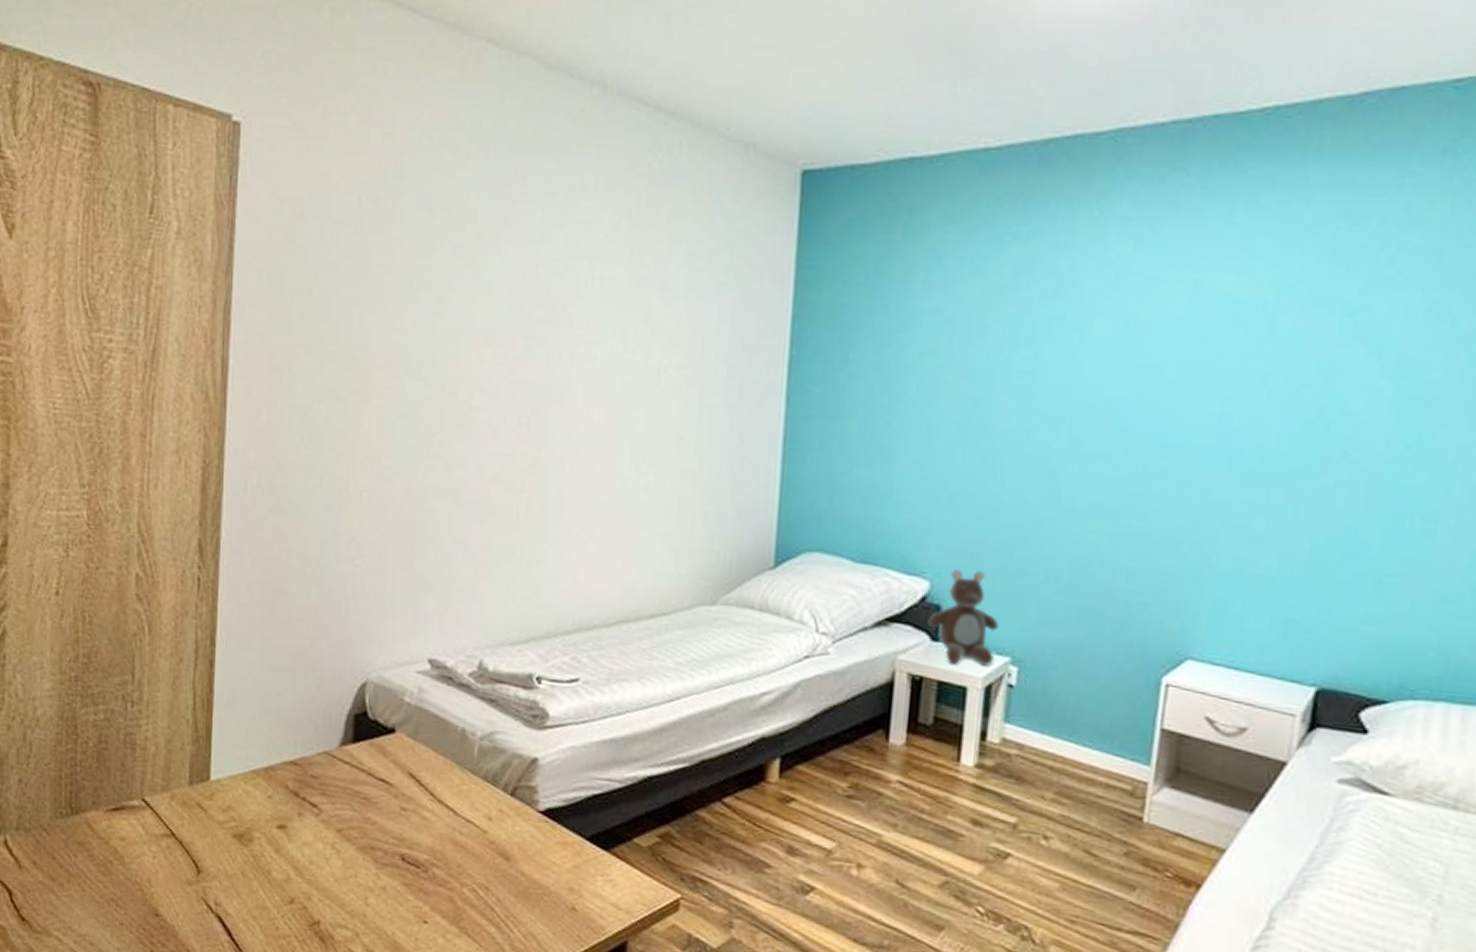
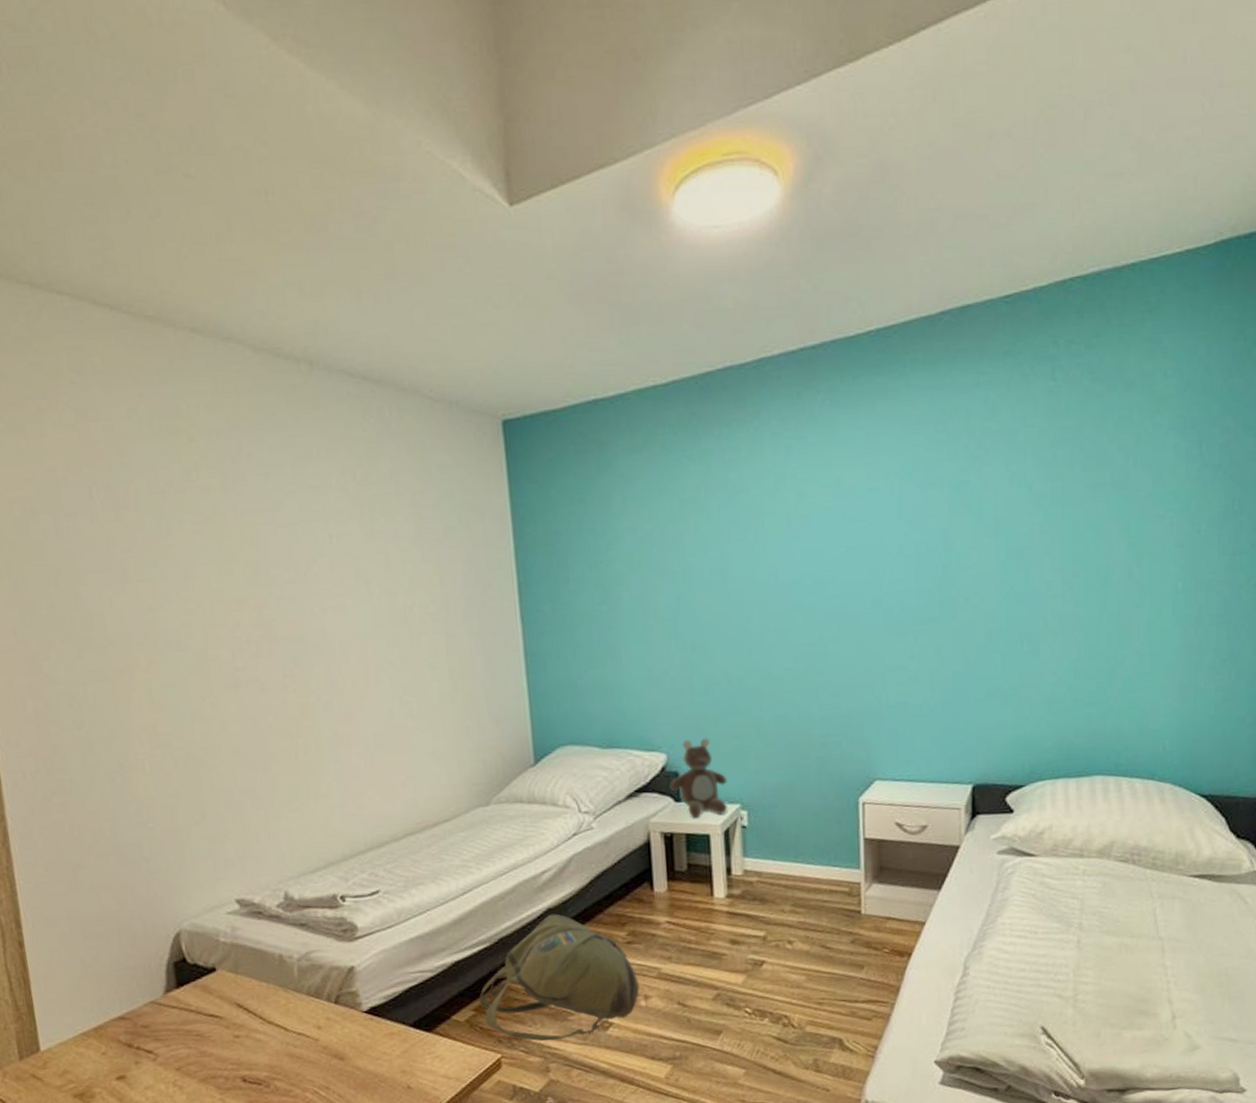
backpack: none [667,744,853,896] -> present [479,914,639,1042]

